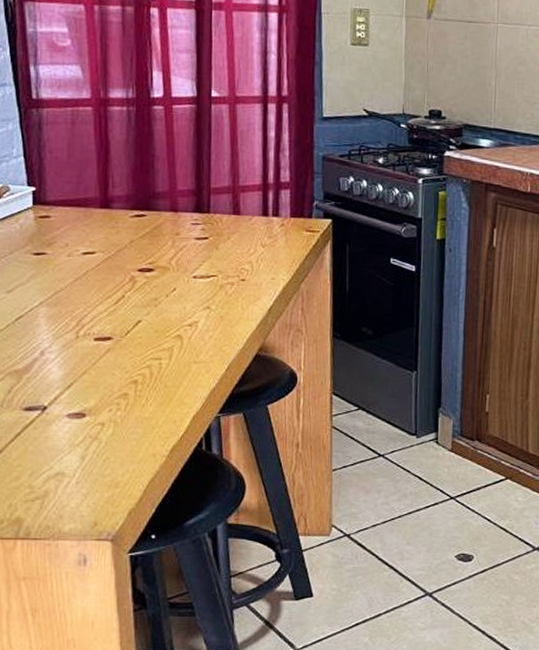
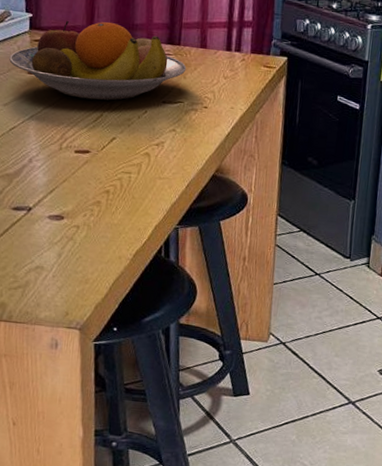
fruit bowl: none [11,191,218,280] -> present [9,20,187,101]

